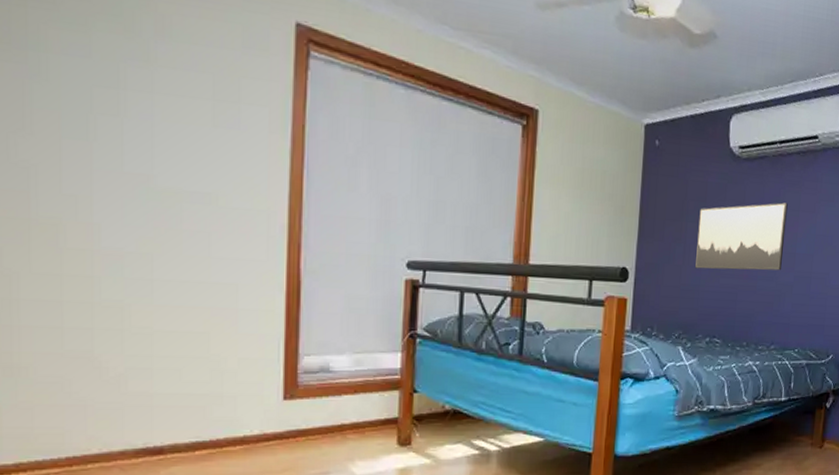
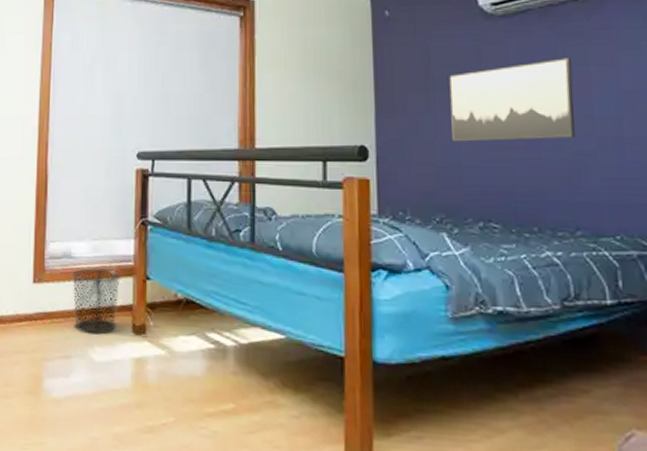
waste bin: none [331,382,387,449] -> present [72,268,121,335]

